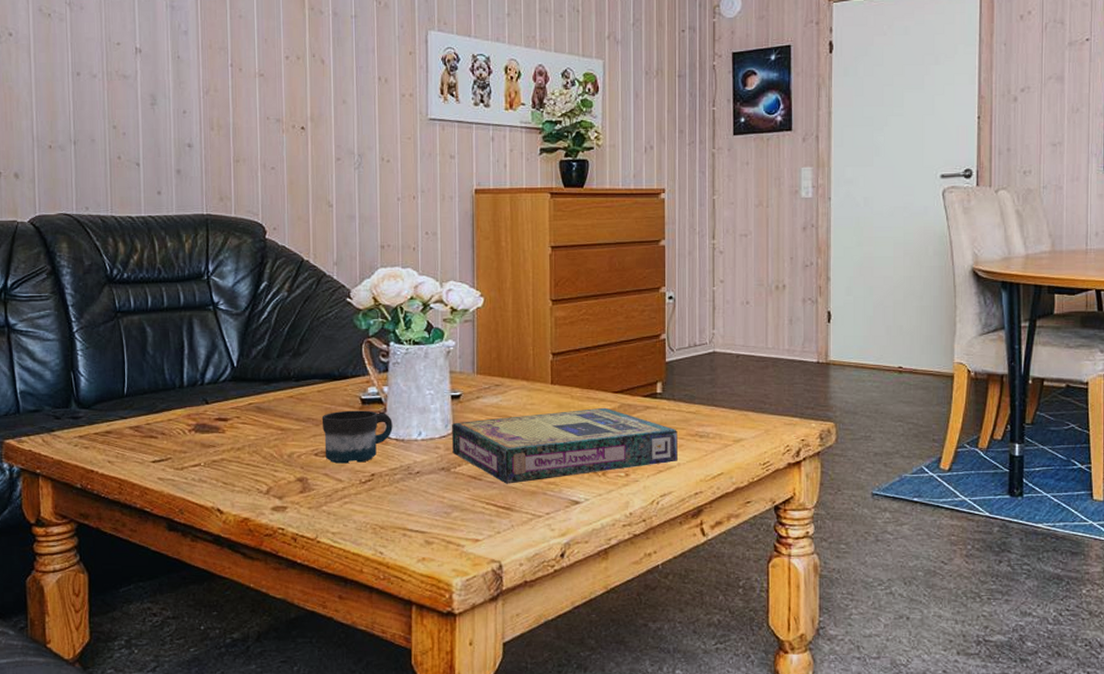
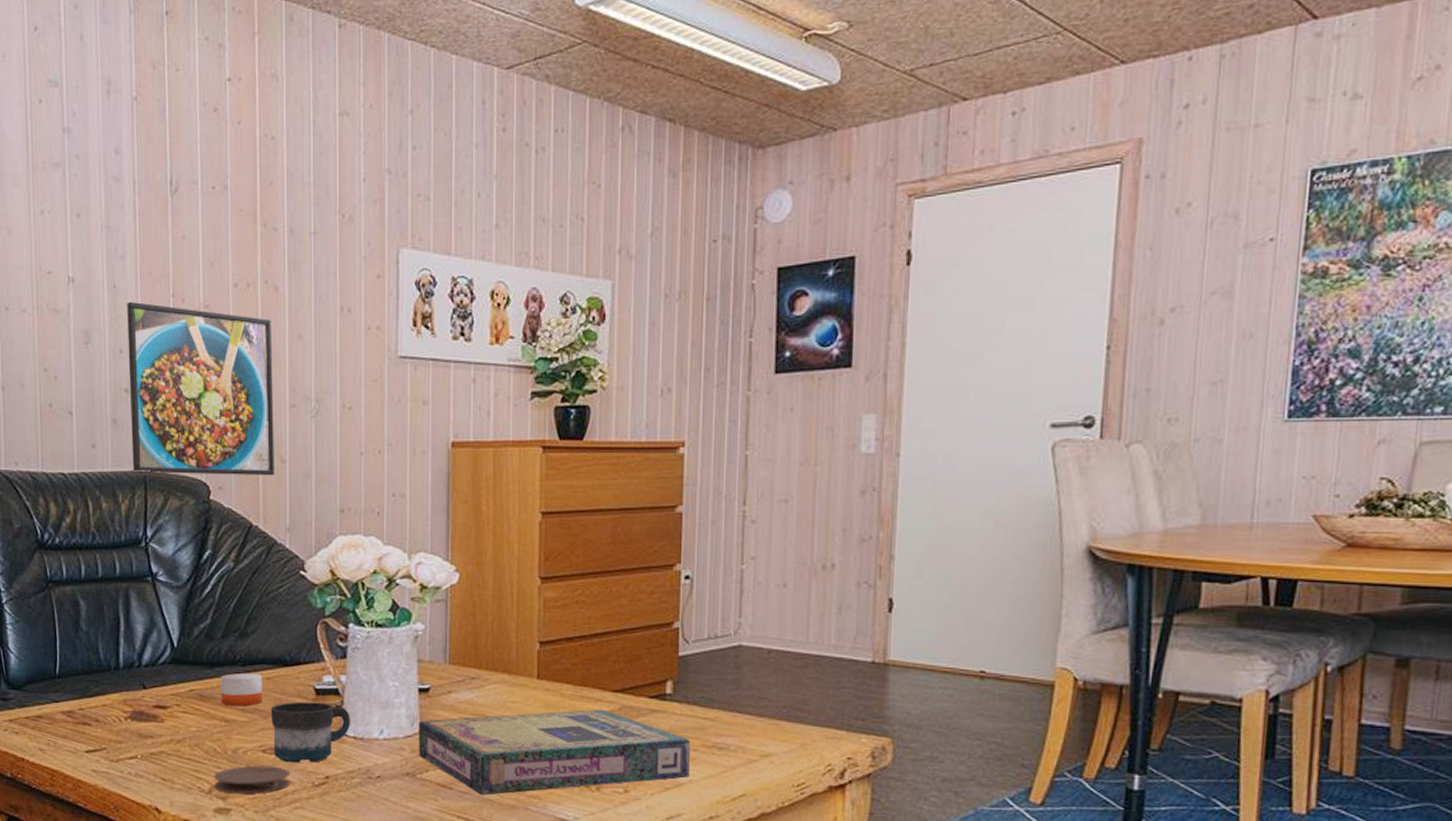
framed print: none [190,69,323,218] -> present [127,301,274,476]
coaster: none [270,467,341,493] -> present [213,765,291,794]
candle: none [276,387,314,416] -> present [220,672,262,707]

